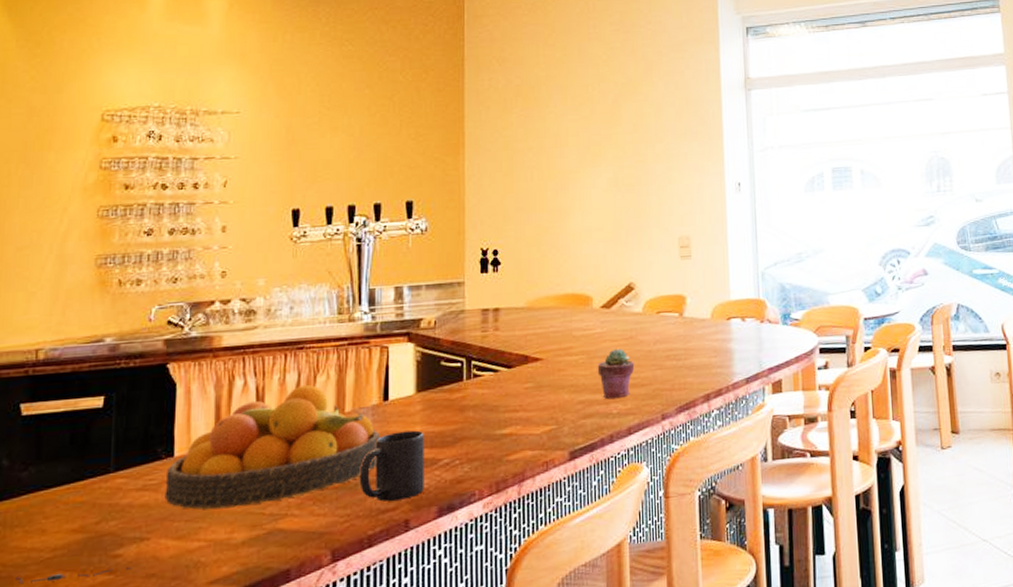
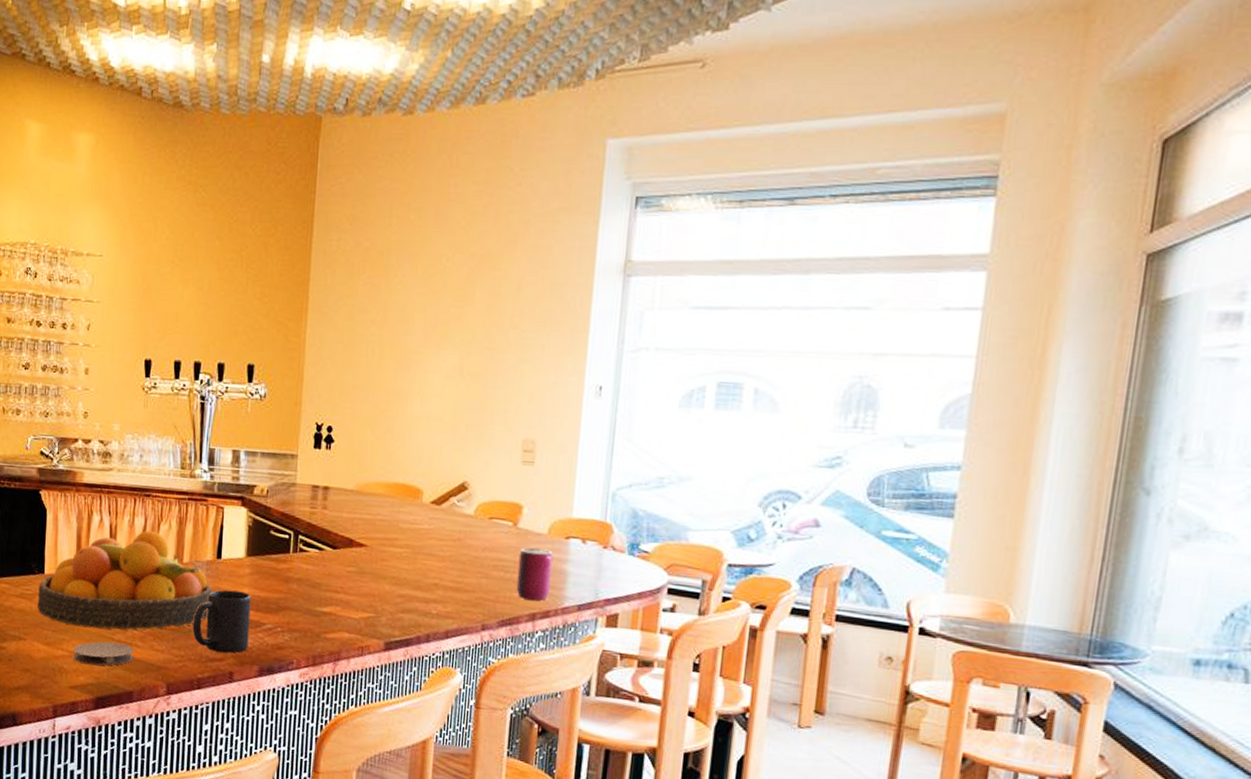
coaster: none [213,516,289,551] -> present [73,641,134,666]
potted succulent: present [597,348,635,400] -> none [420,548,460,600]
can: none [688,332,720,382] -> present [516,547,554,601]

